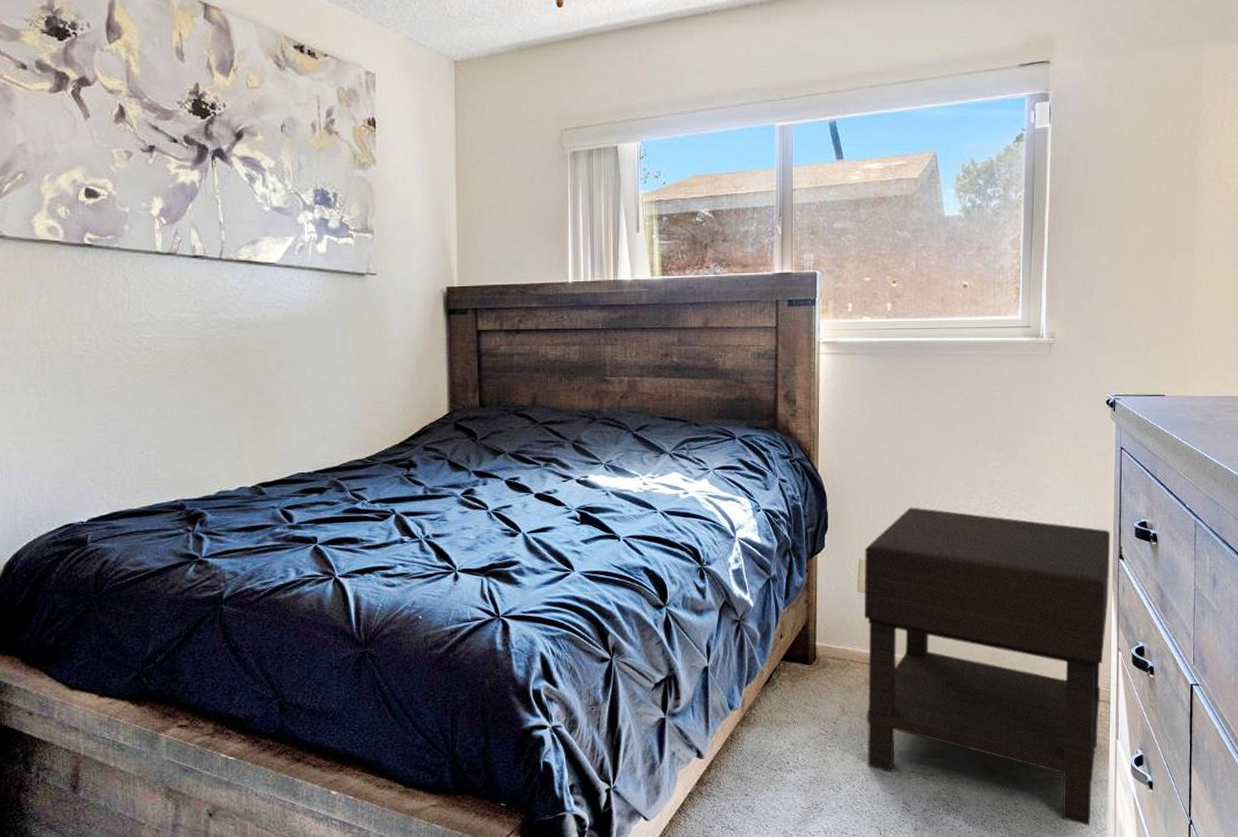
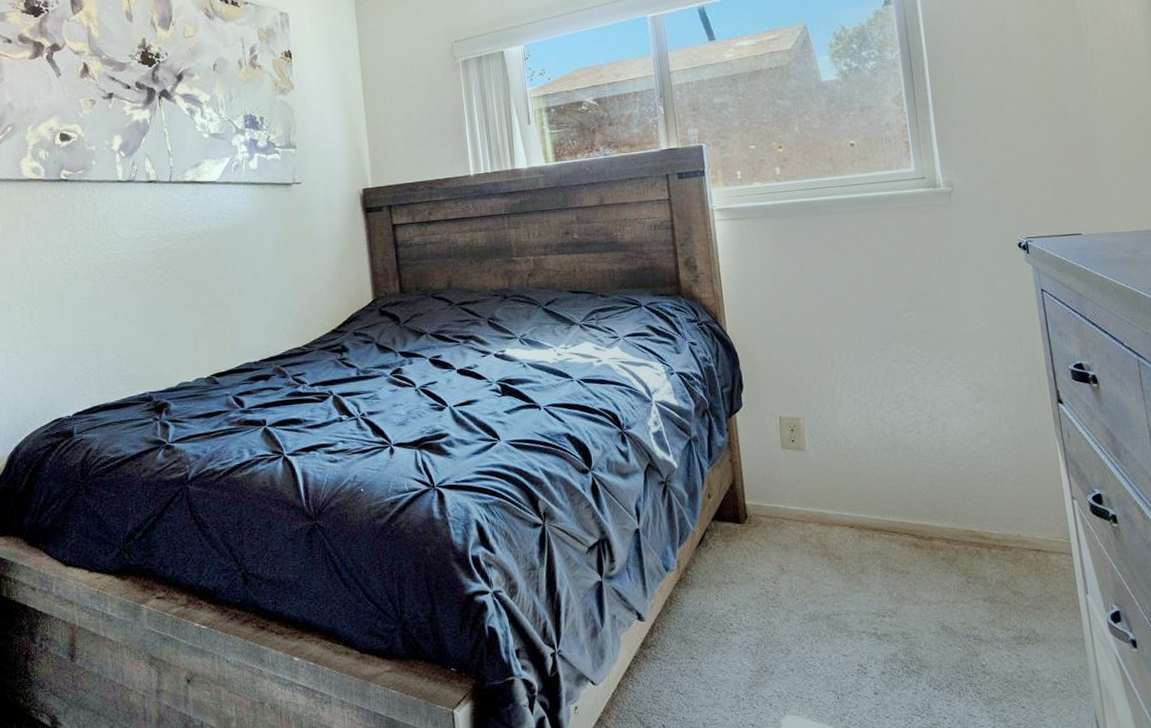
nightstand: present [864,507,1111,827] -> none [783,362,1071,690]

